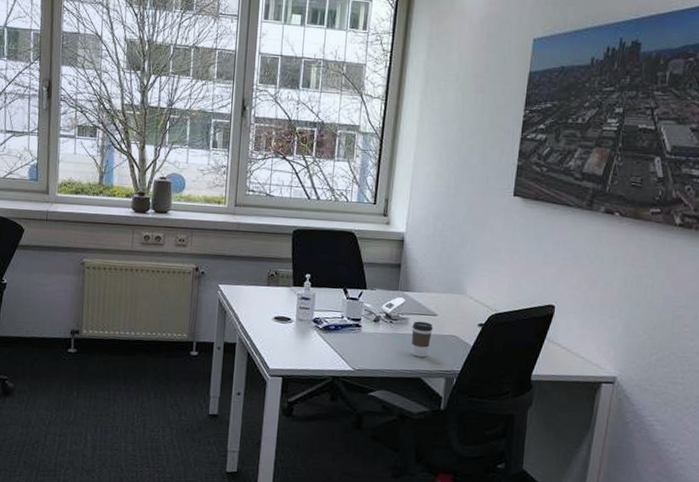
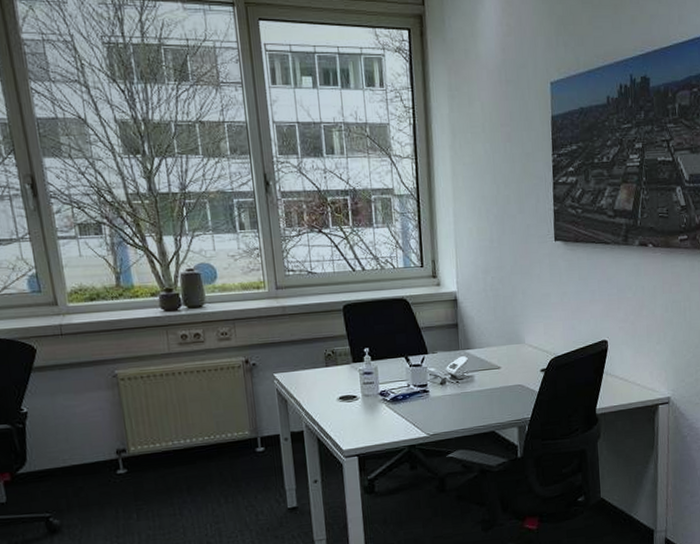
coffee cup: present [411,321,433,358] -> none [478,376,499,412]

